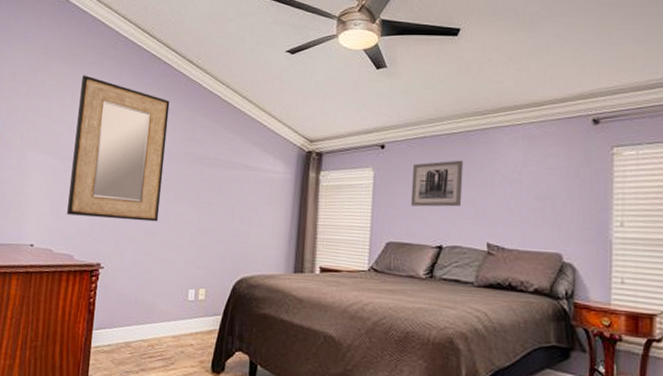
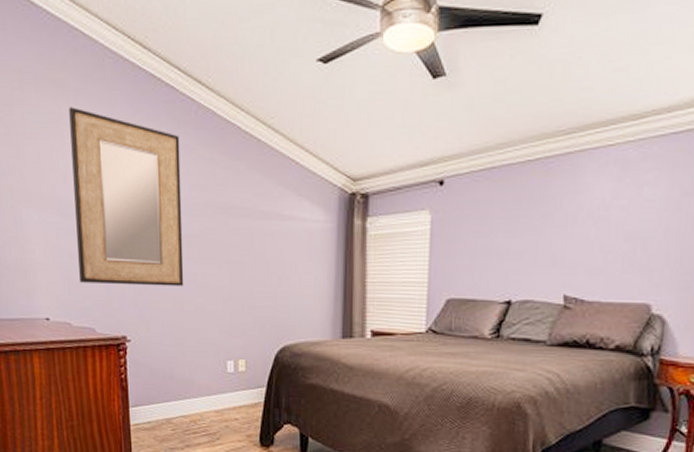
wall art: present [410,160,464,207] -> none [474,195,540,255]

